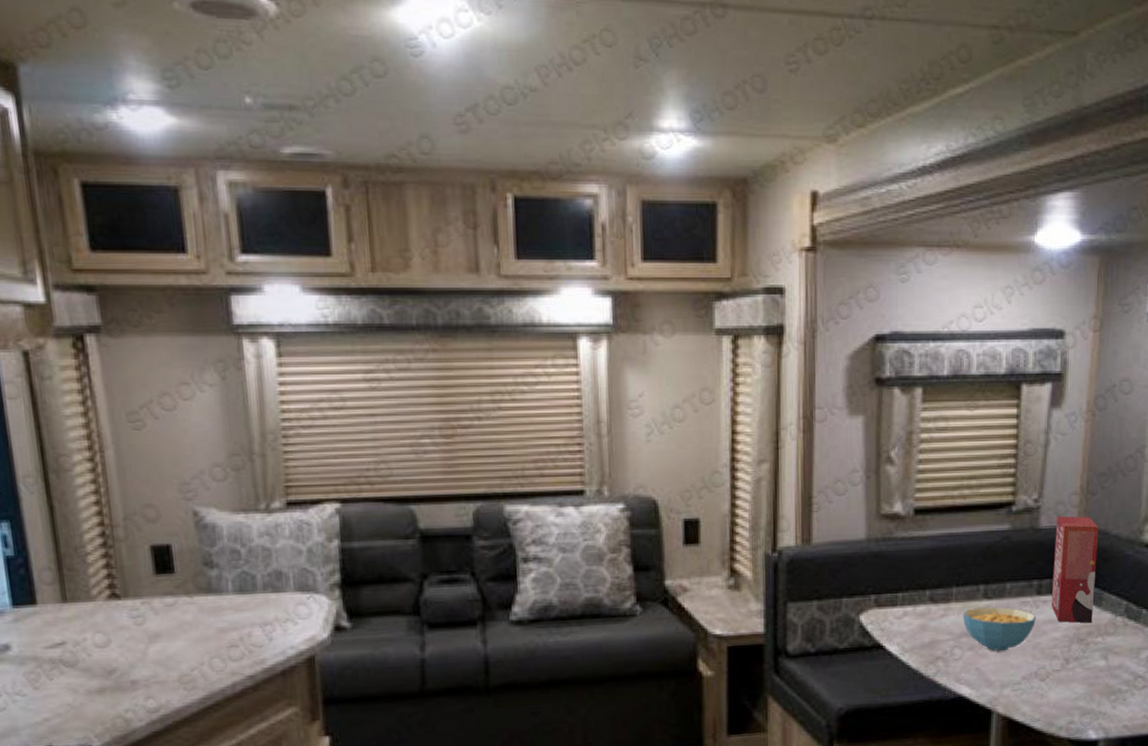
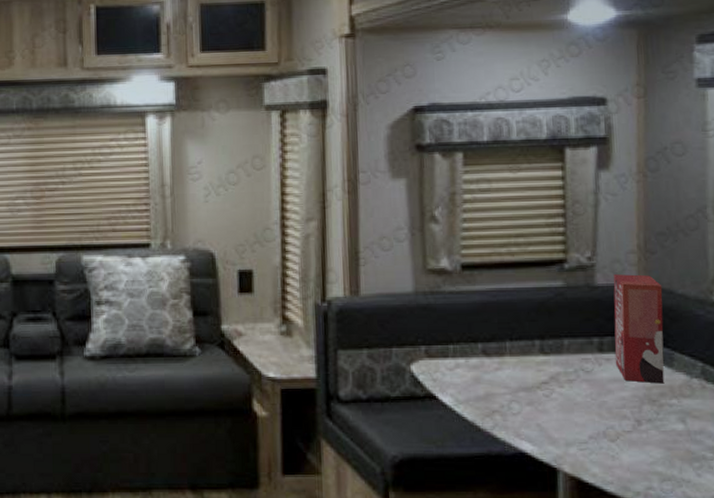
cereal bowl: present [962,606,1036,652] -> none [518,361,599,409]

